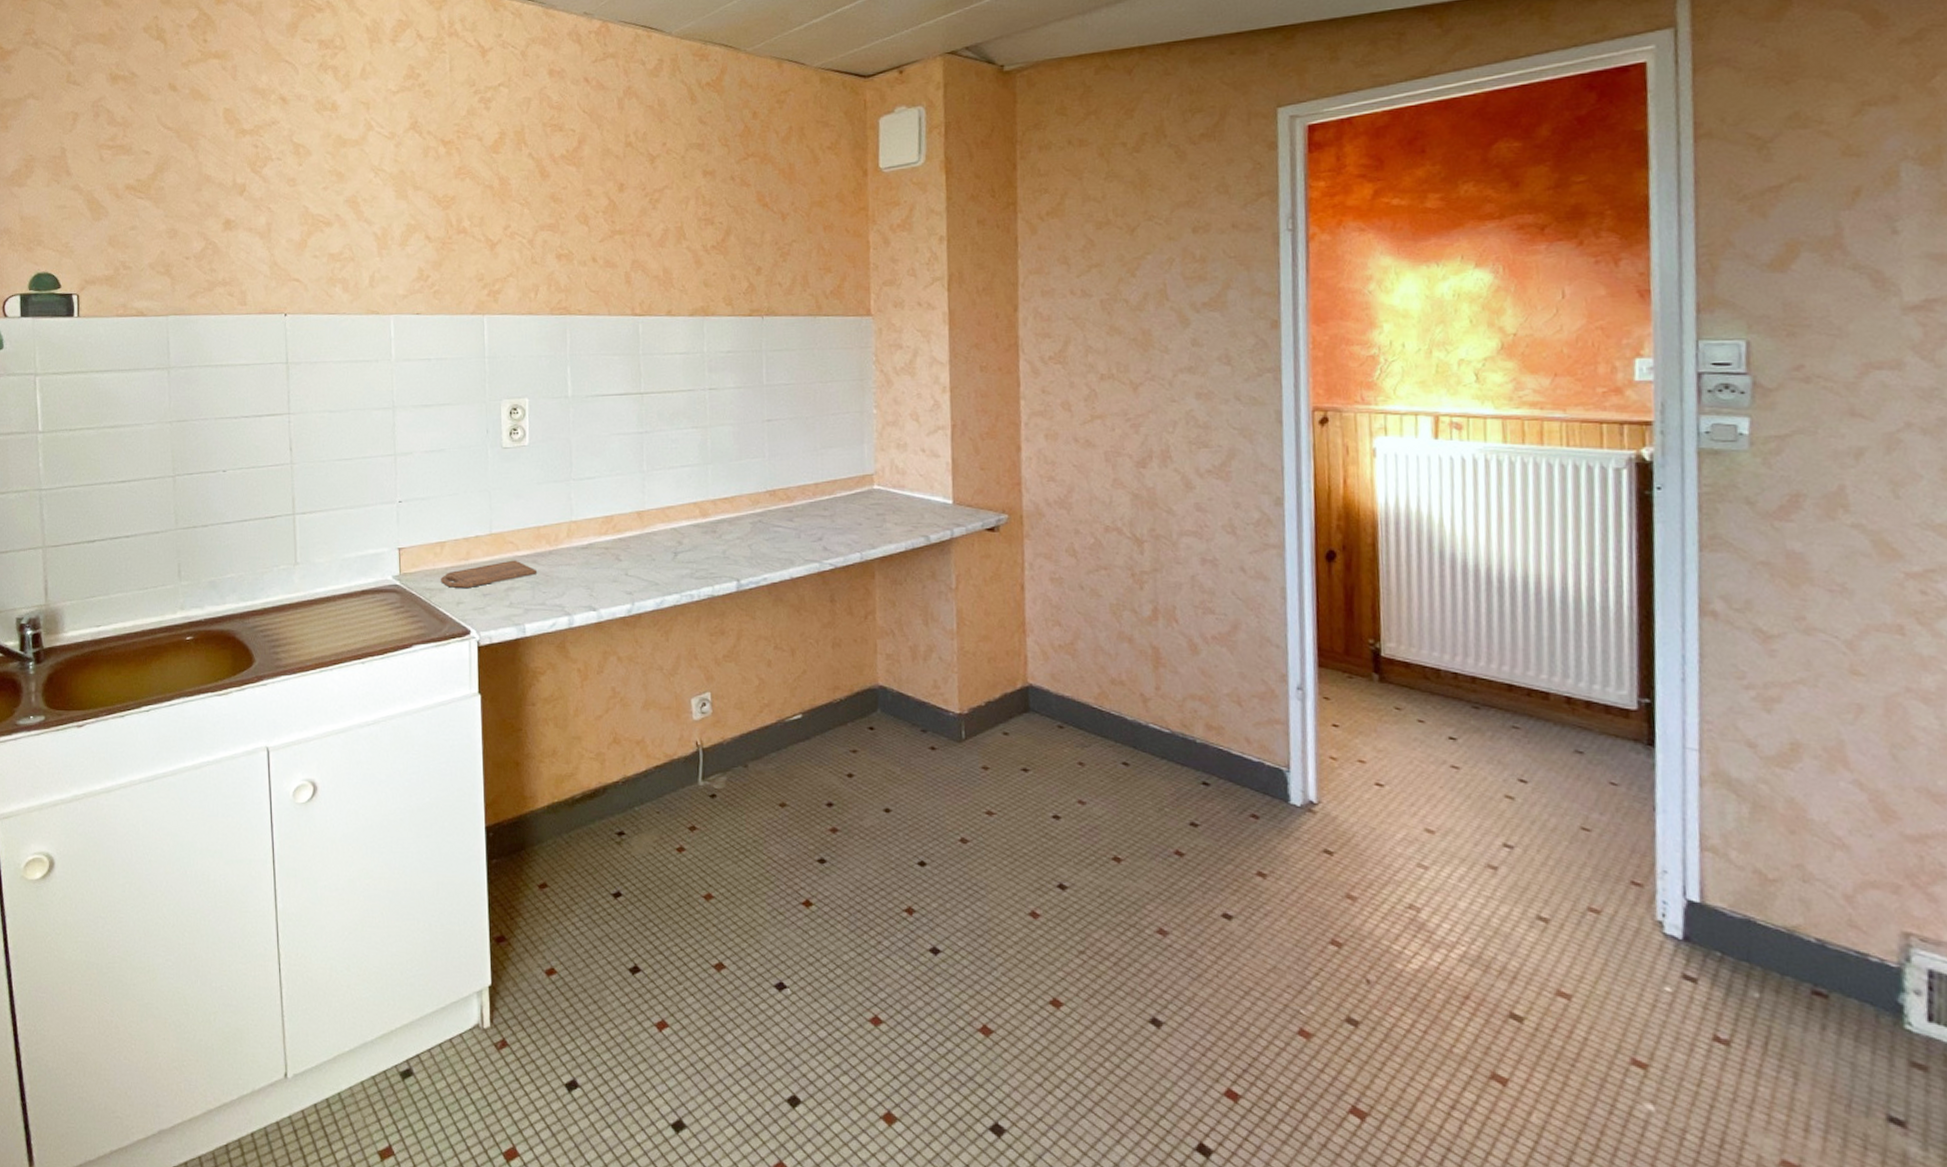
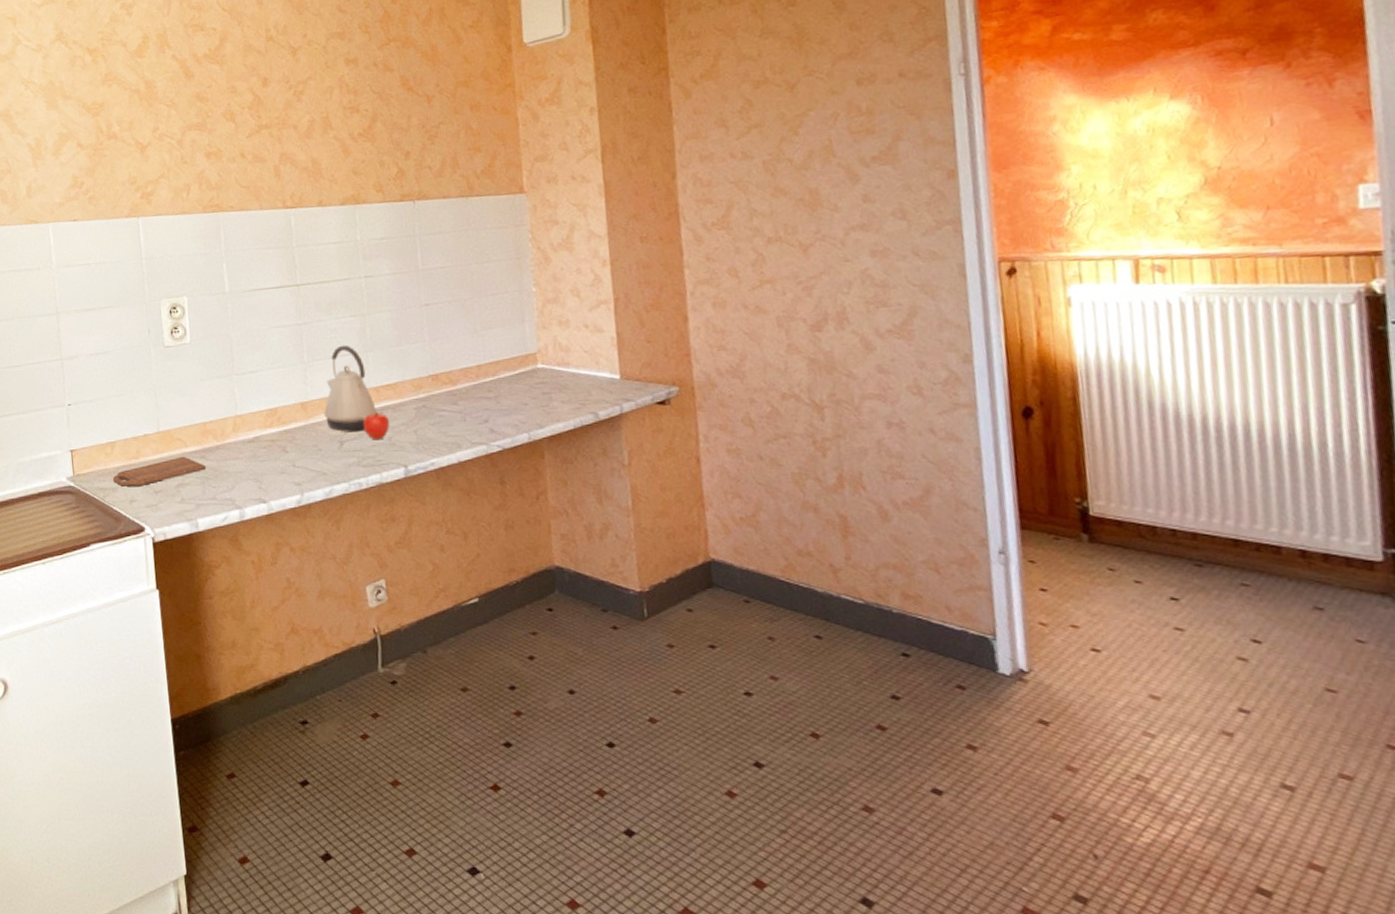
kettle: none [660,456,713,544] -> present [324,344,377,432]
fruit: none [698,525,725,553] -> present [362,412,390,440]

